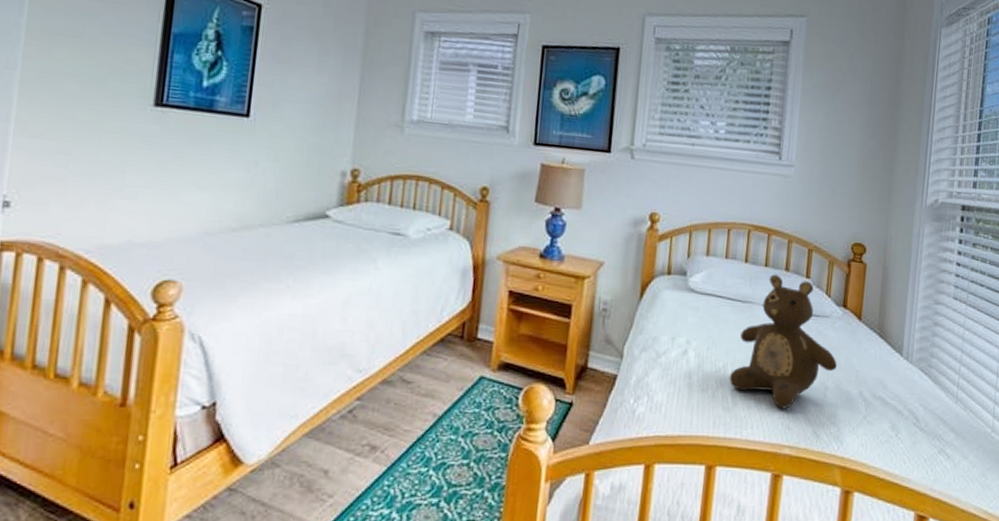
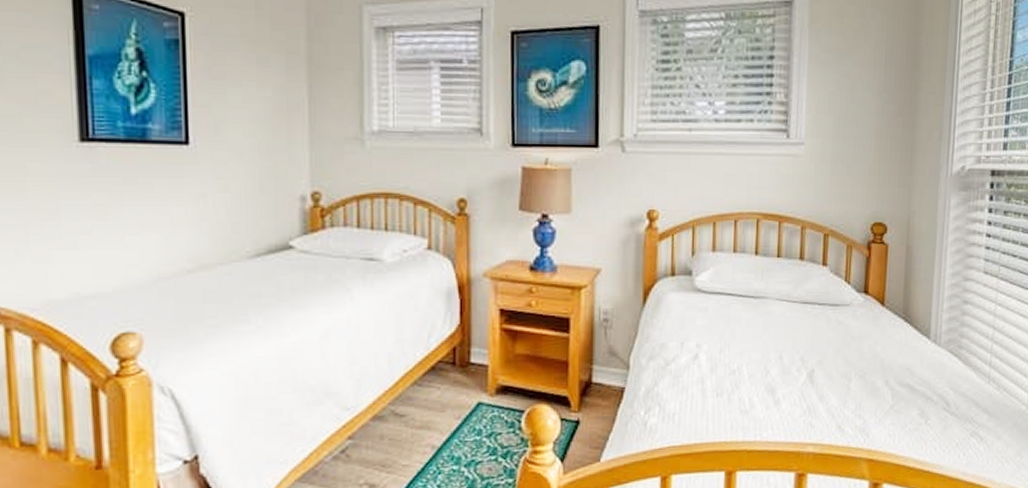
teddy bear: present [729,274,837,409] -> none [745,265,860,406]

